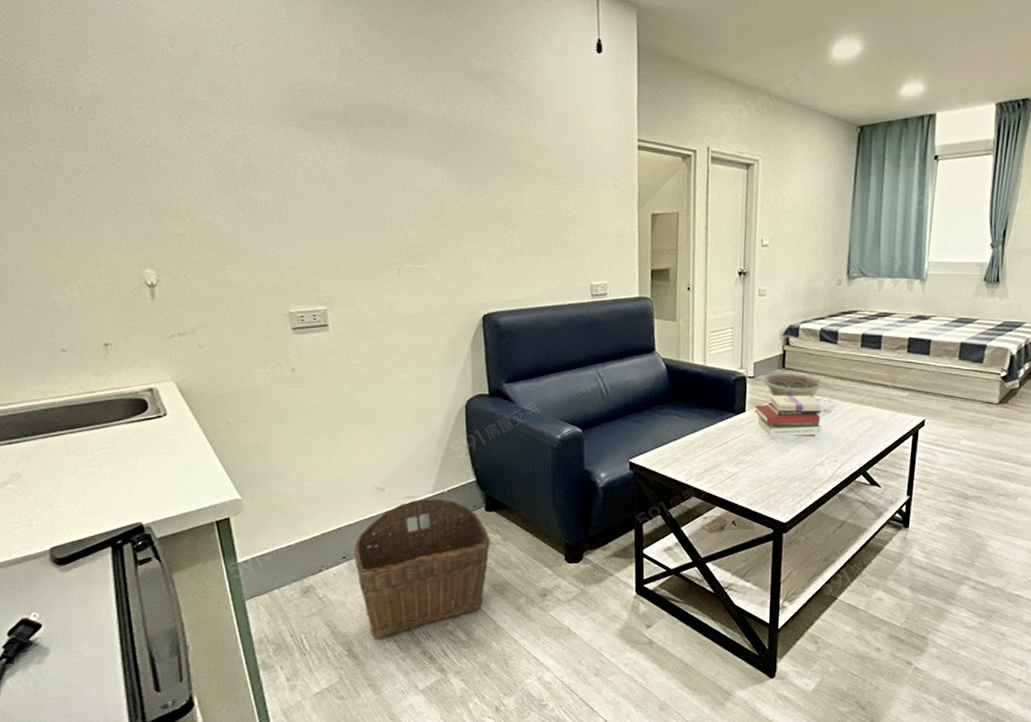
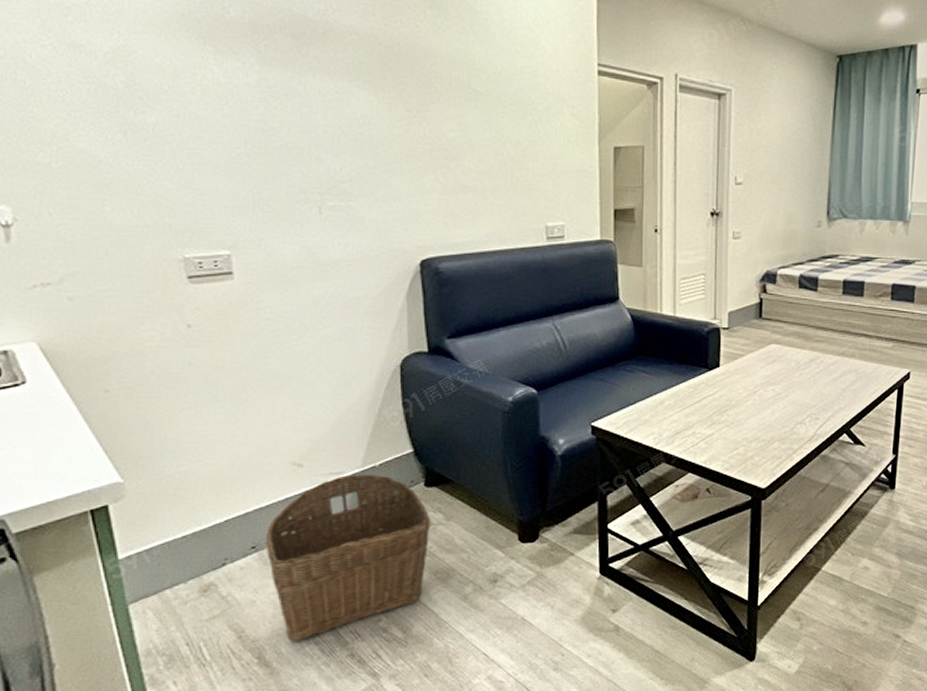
books: present [754,395,822,437] -> none [729,347,802,394]
decorative bowl: present [762,373,824,398] -> none [737,324,804,350]

